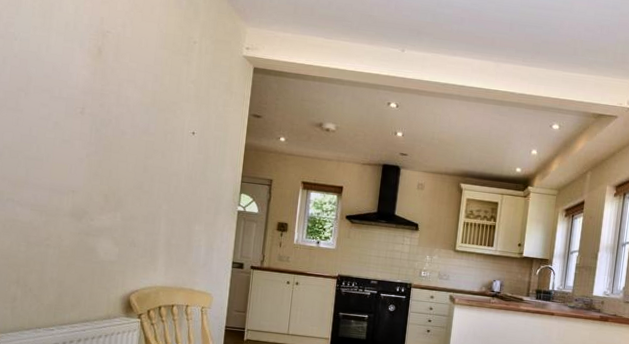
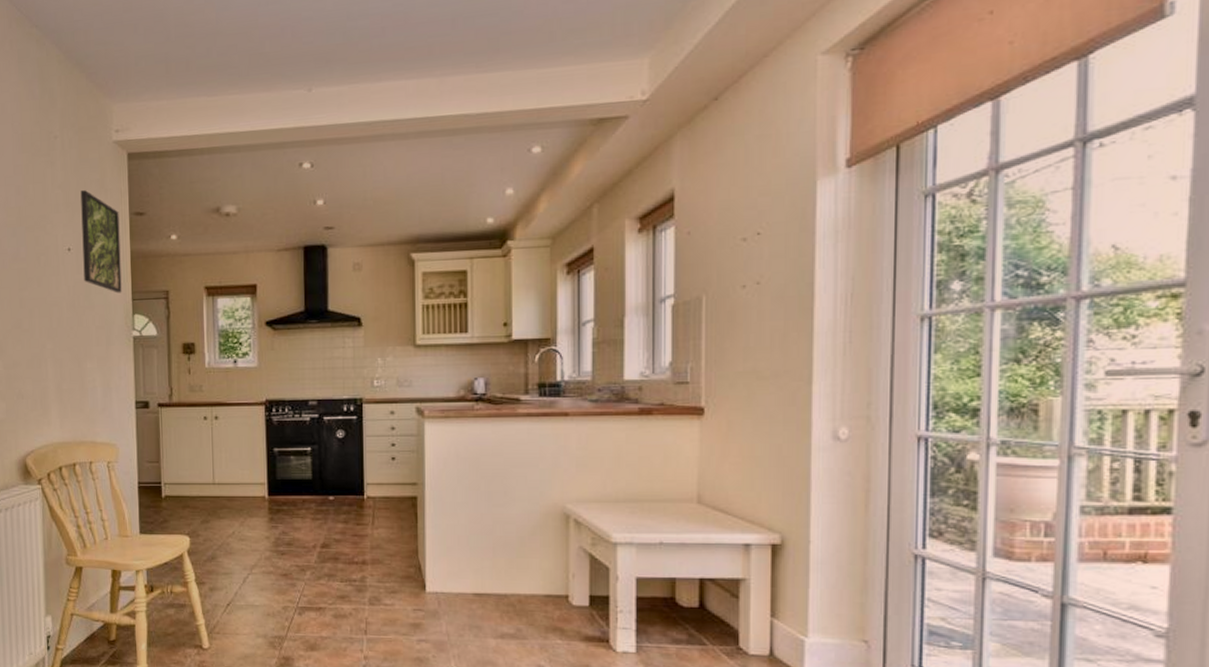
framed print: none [203,89,240,175] -> present [80,190,122,293]

